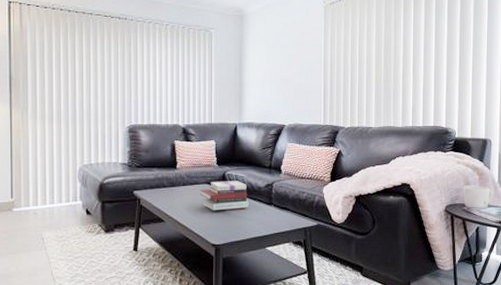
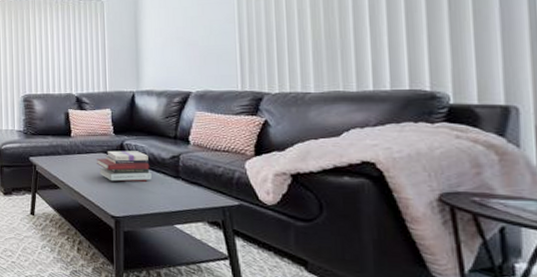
mug: present [463,185,492,210] -> none [470,168,528,204]

